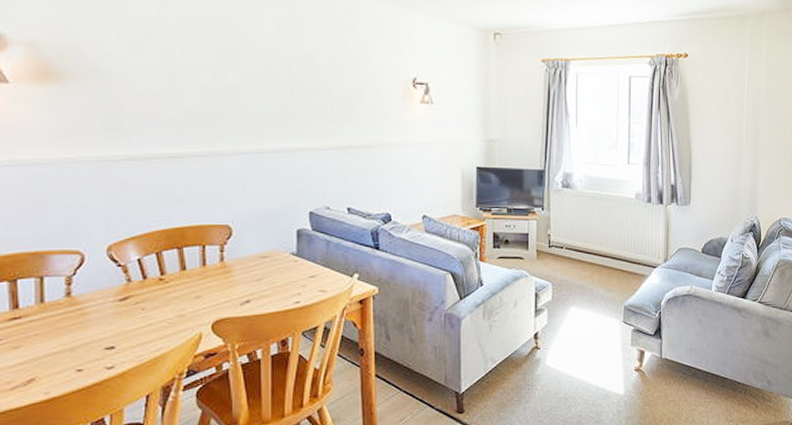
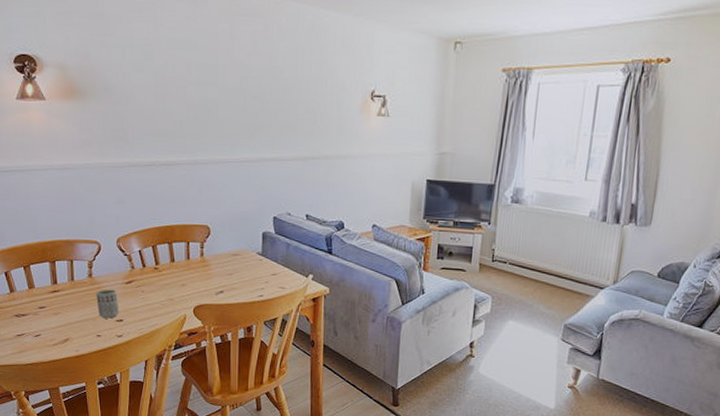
cup: none [76,309,110,347] -> present [96,289,120,319]

